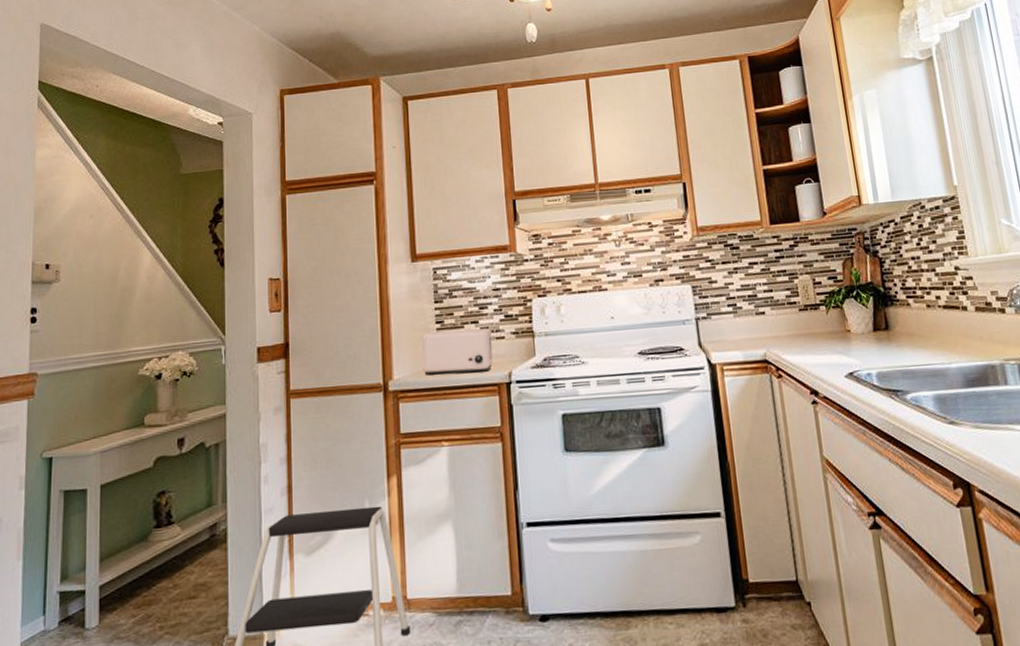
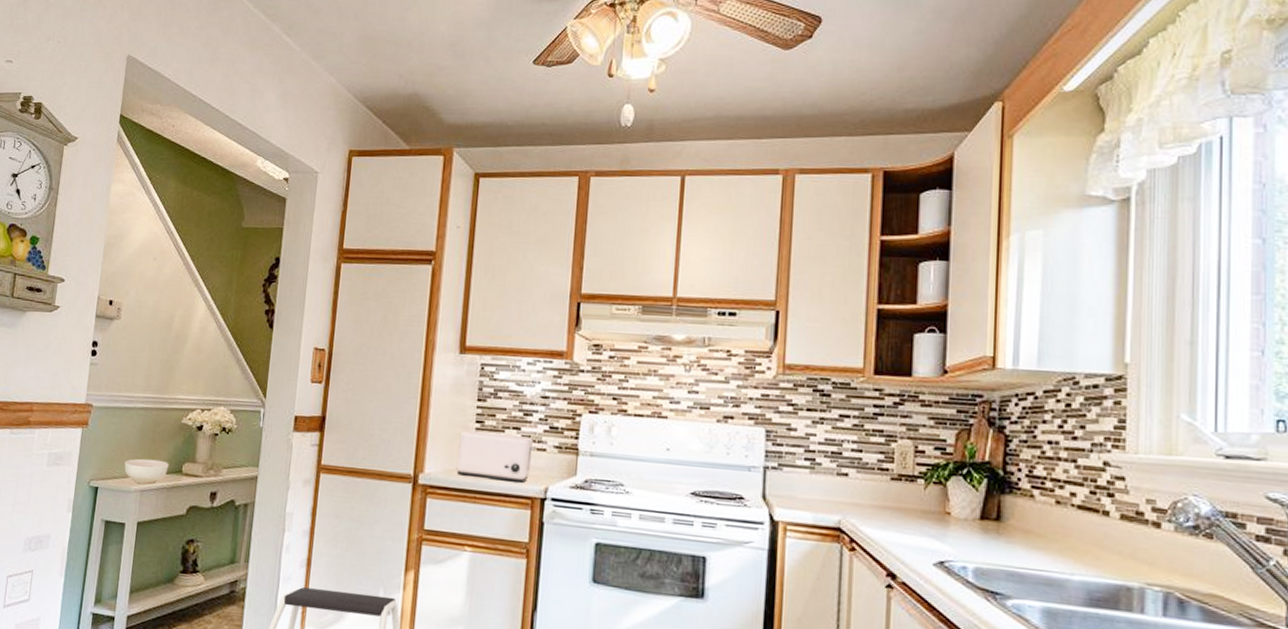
bowl: none [79,416,129,446] -> present [124,458,169,485]

